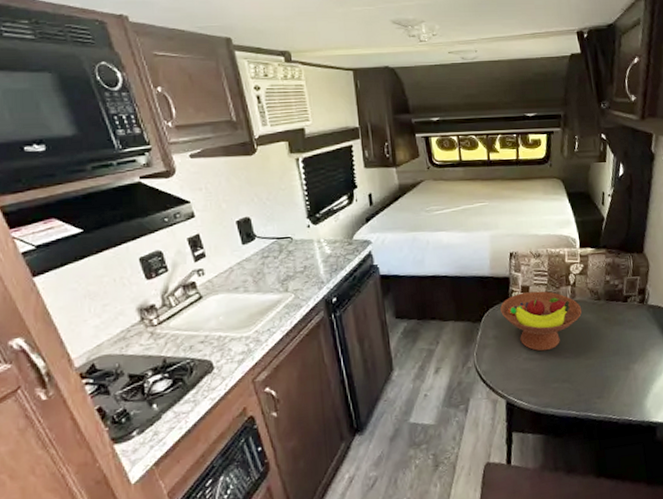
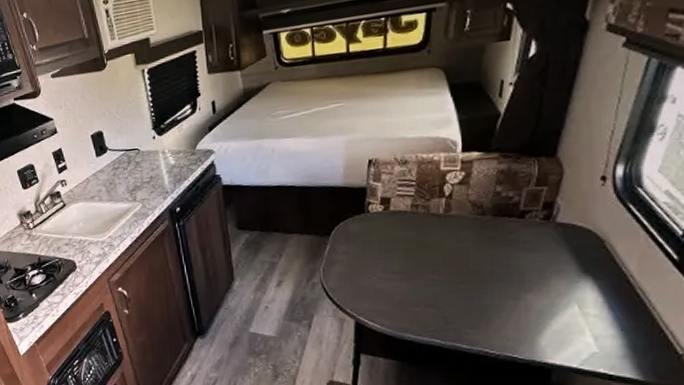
fruit bowl: present [500,291,582,352] -> none [354,203,459,271]

